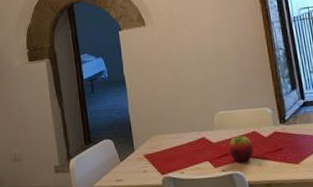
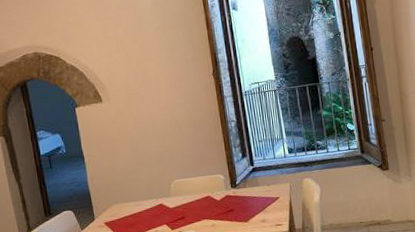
fruit: present [229,135,254,162] -> none [185,200,208,223]

